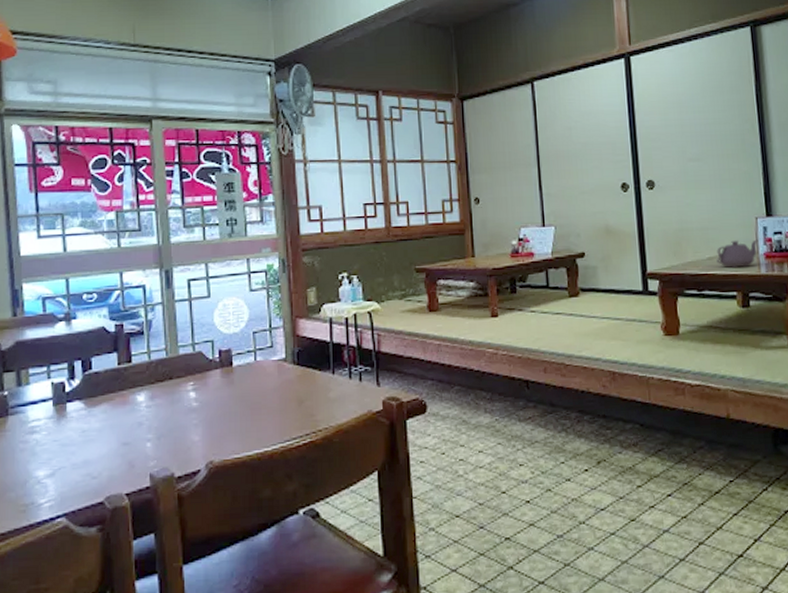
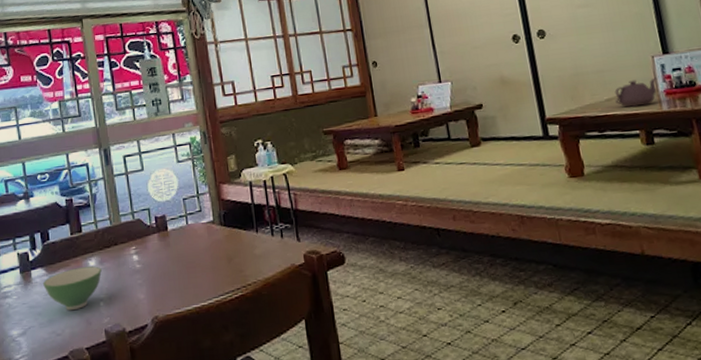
bowl: none [79,402,151,451] -> present [42,266,102,311]

